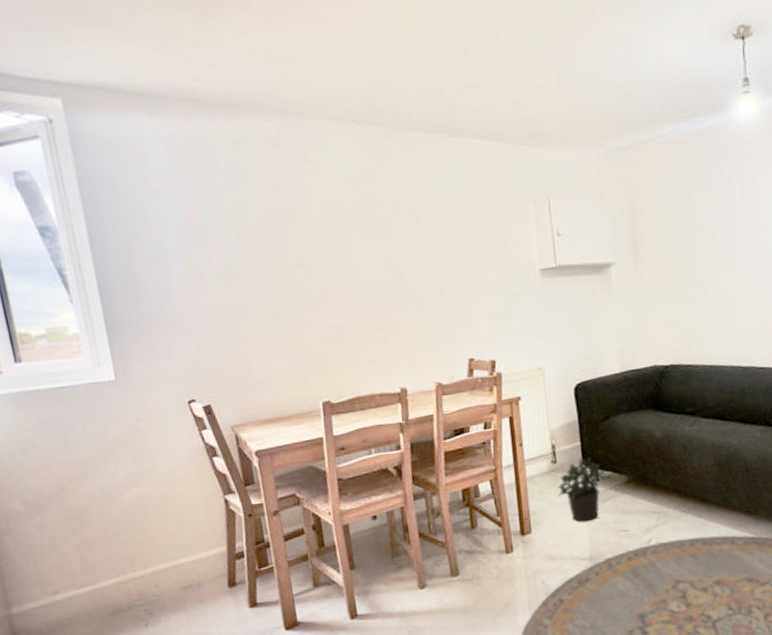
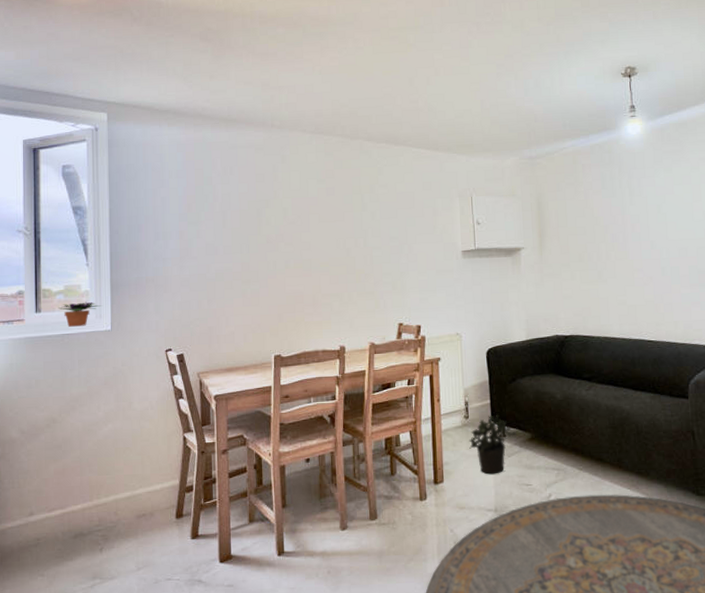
potted flower: none [43,347,99,378] -> present [59,302,102,327]

